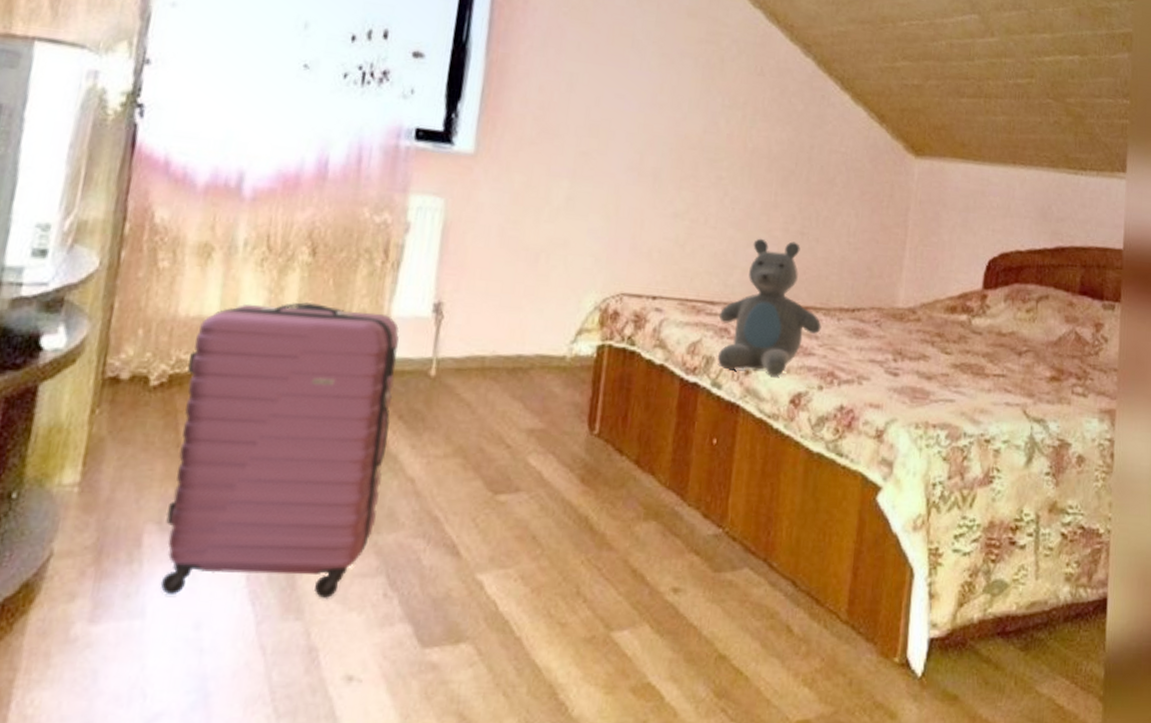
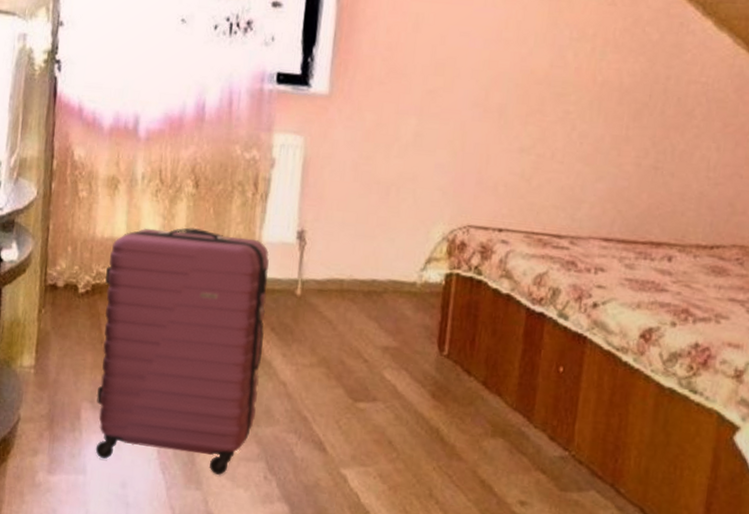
teddy bear: present [718,238,822,376] -> none [565,173,676,311]

